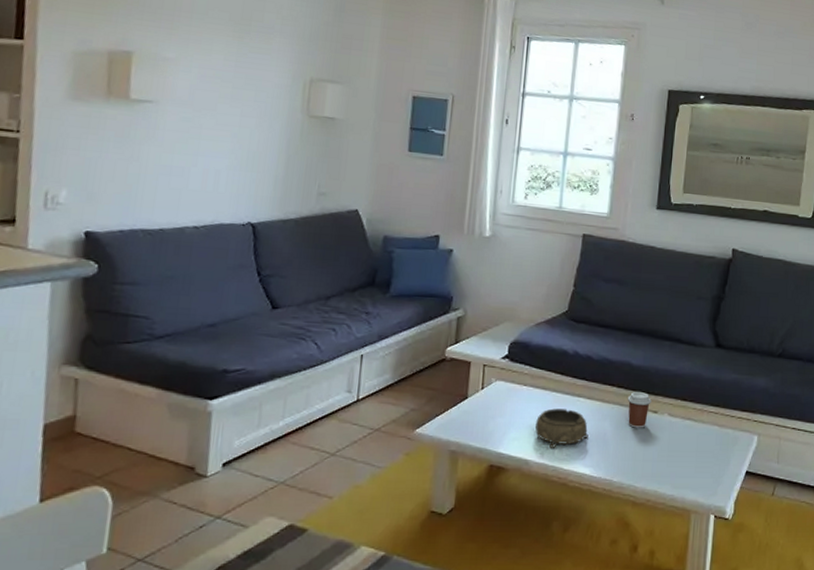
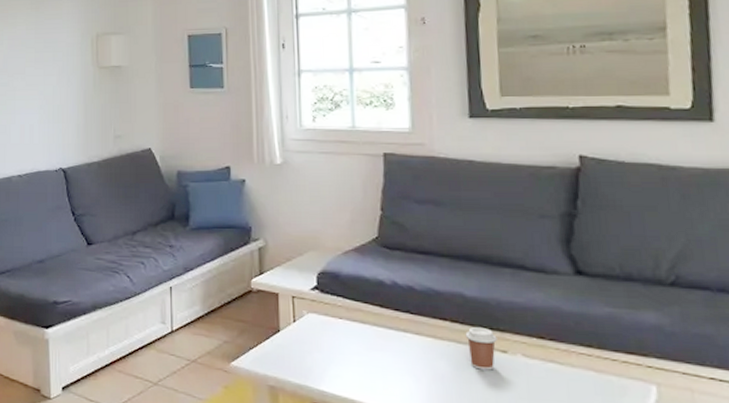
decorative bowl: present [535,408,589,448] -> none [358,344,423,389]

